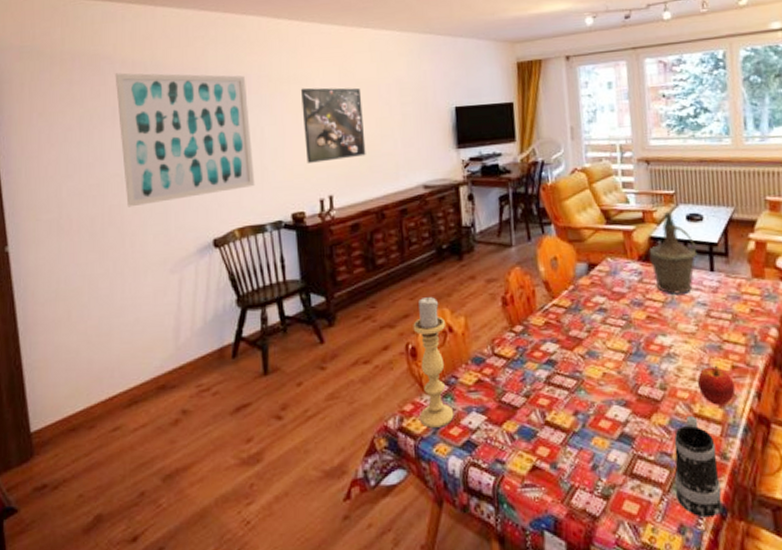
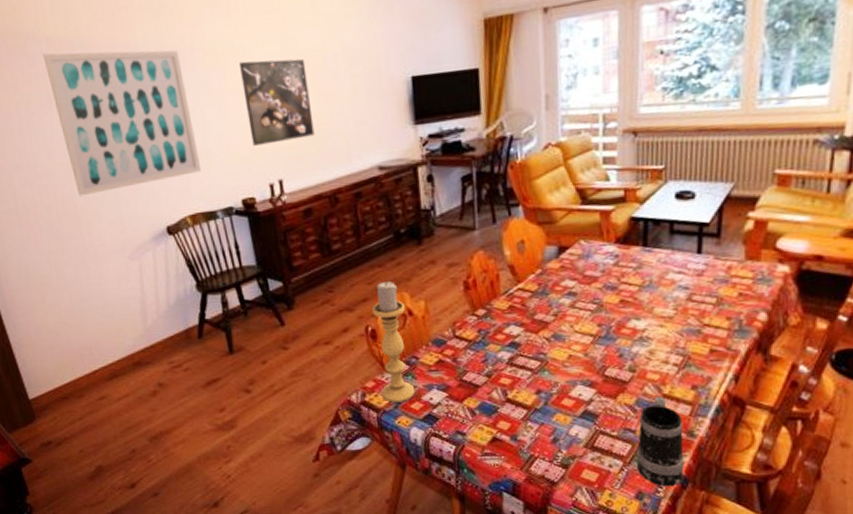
bottle: present [648,212,698,295] -> none [628,190,685,278]
apple: present [697,366,736,405] -> none [671,350,711,387]

